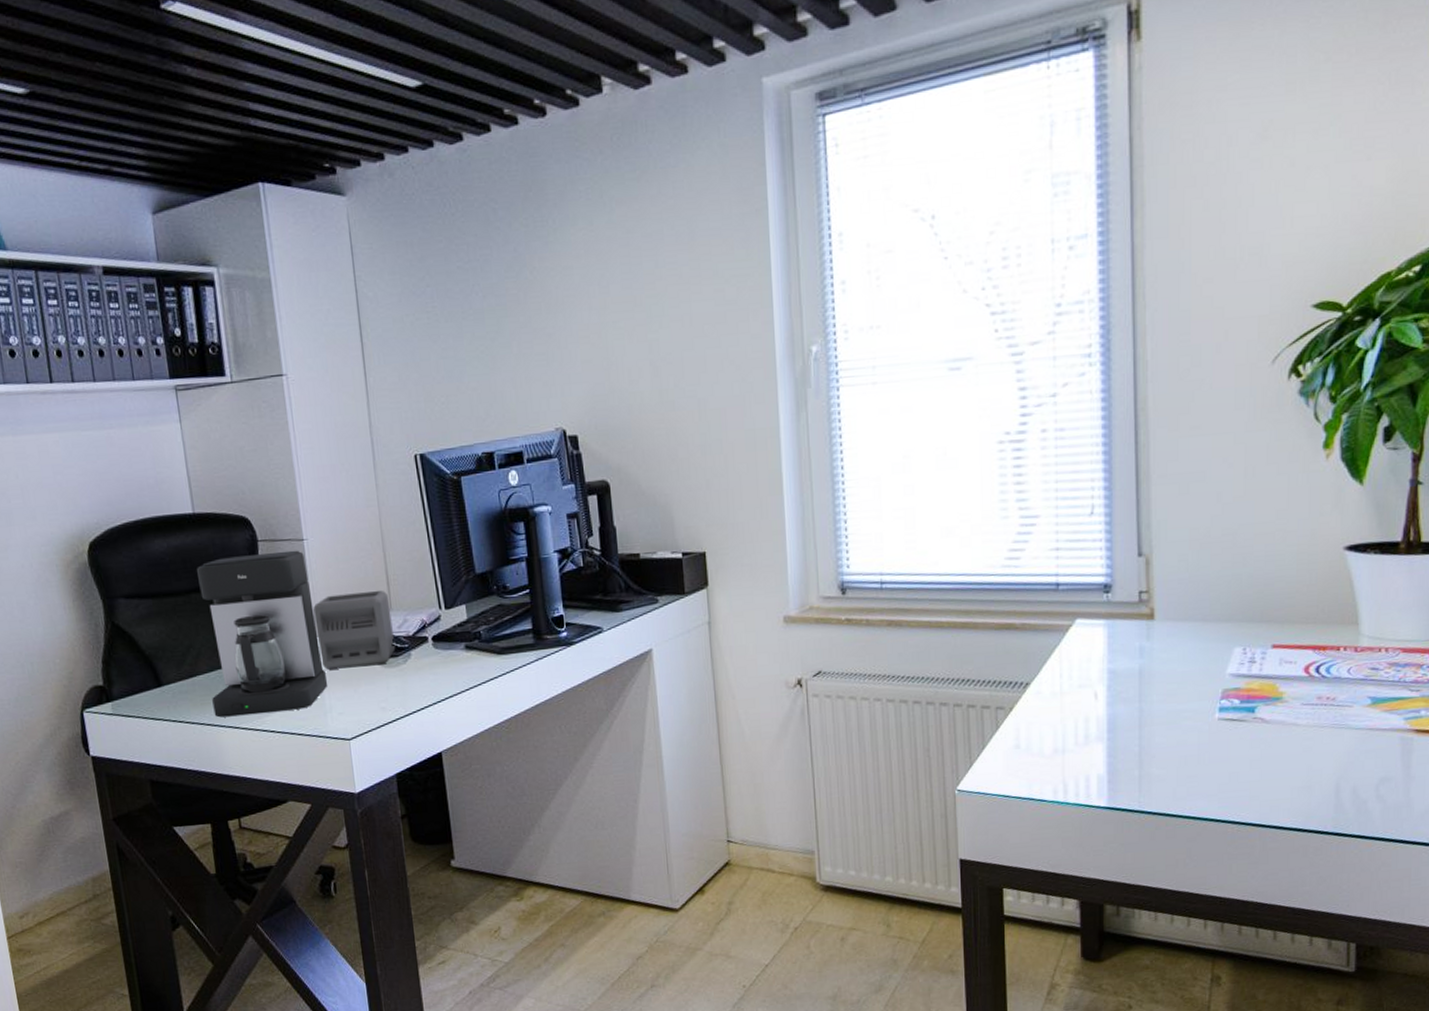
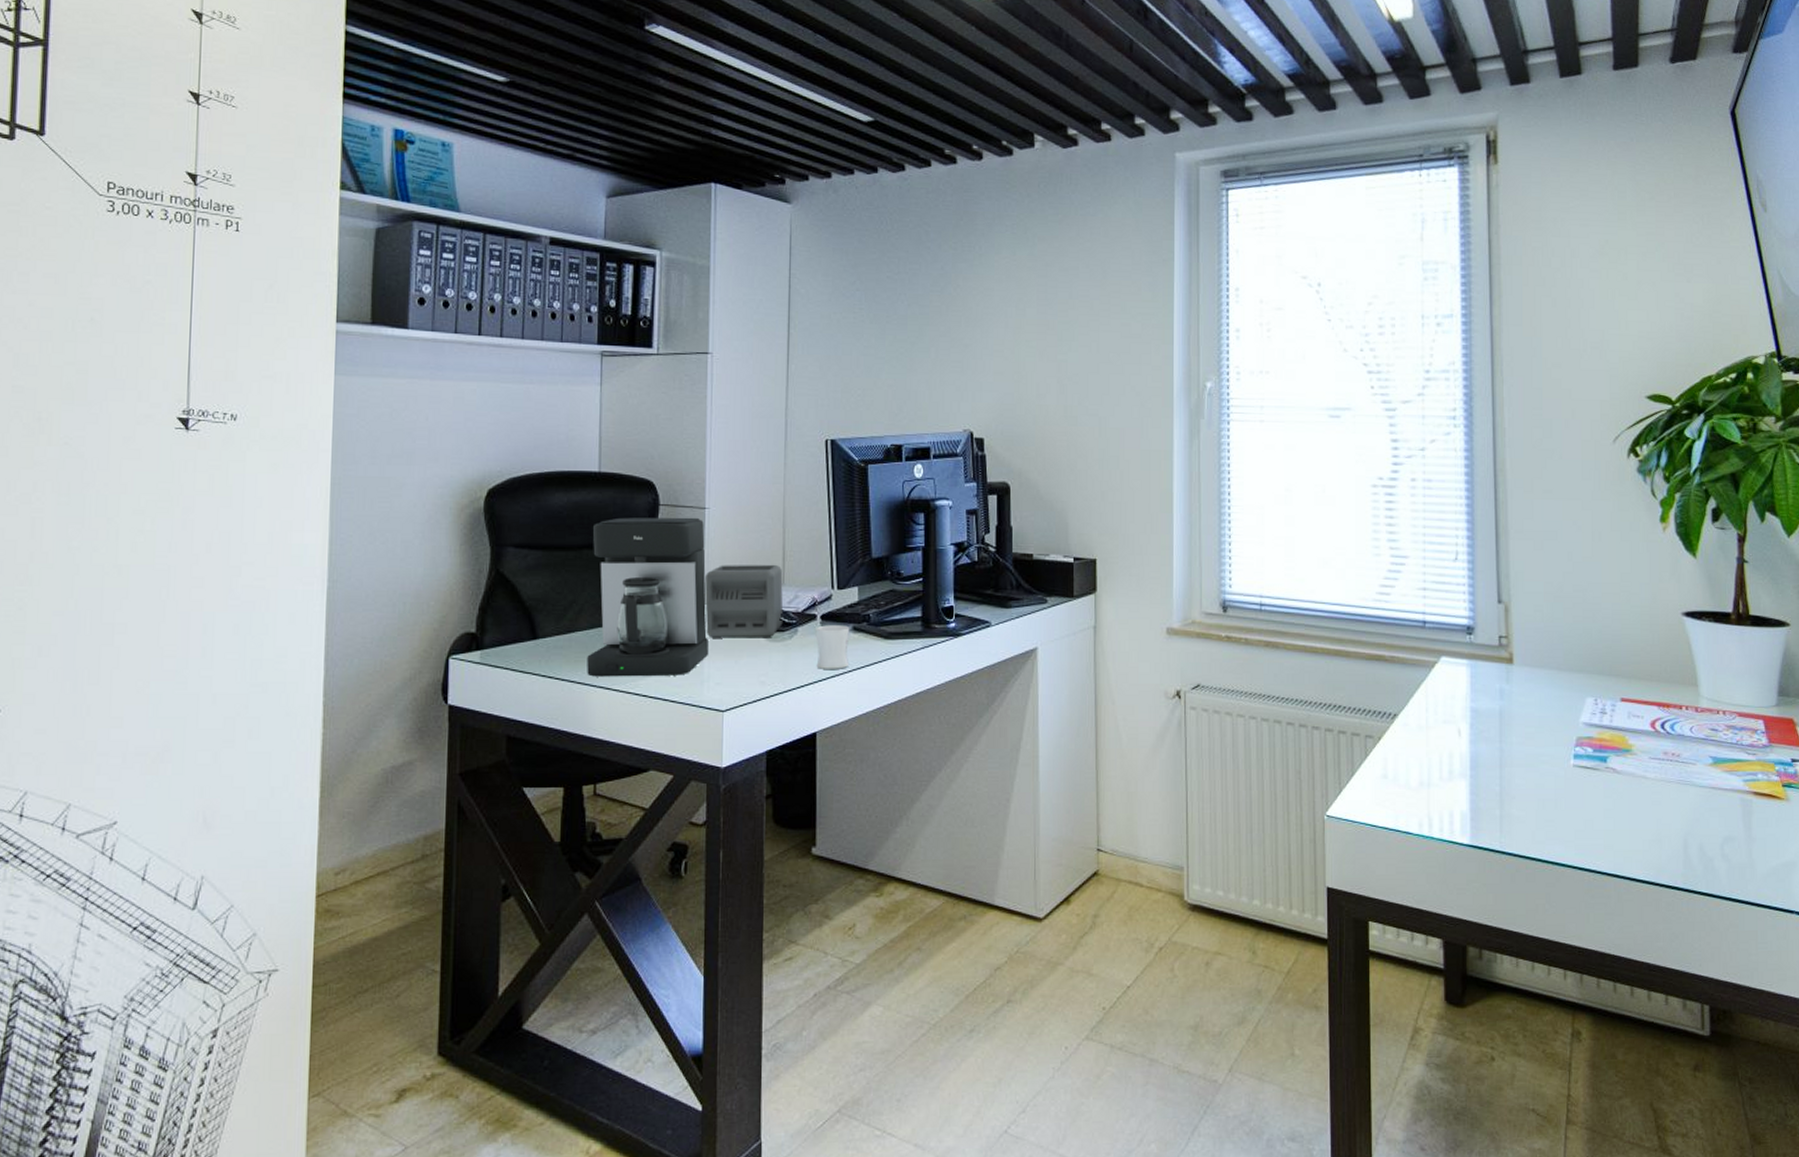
mug: none [428,644,466,690] -> present [815,625,850,669]

